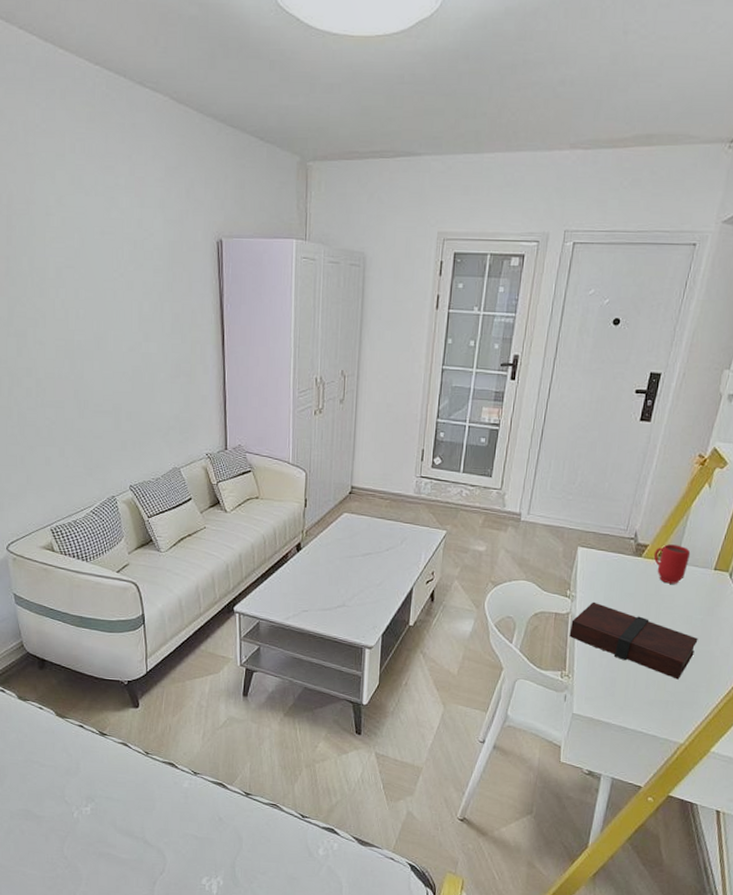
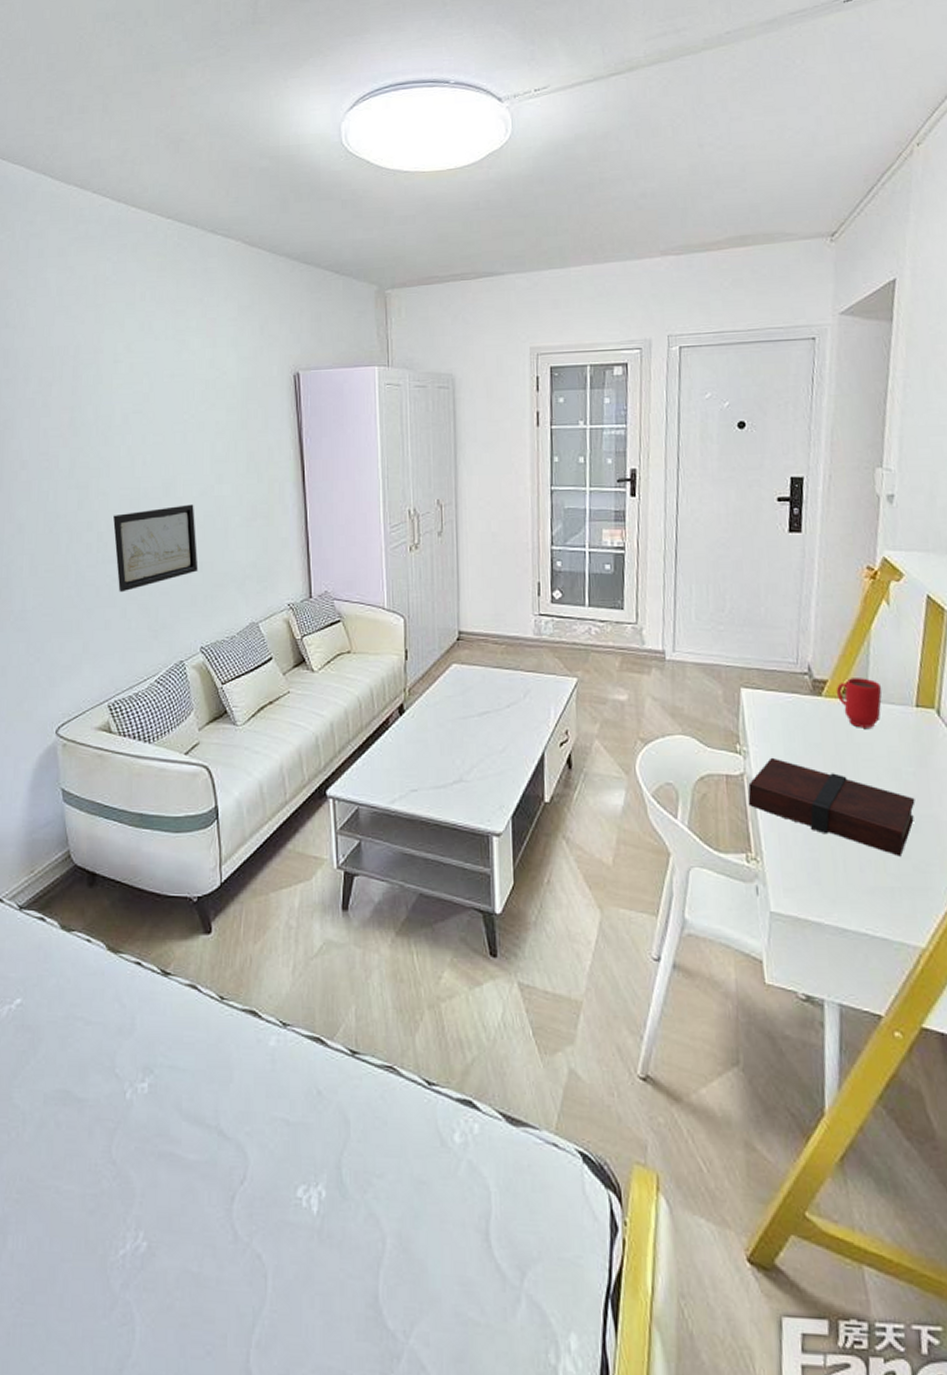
wall art: none [50,359,128,434] -> present [113,504,198,593]

